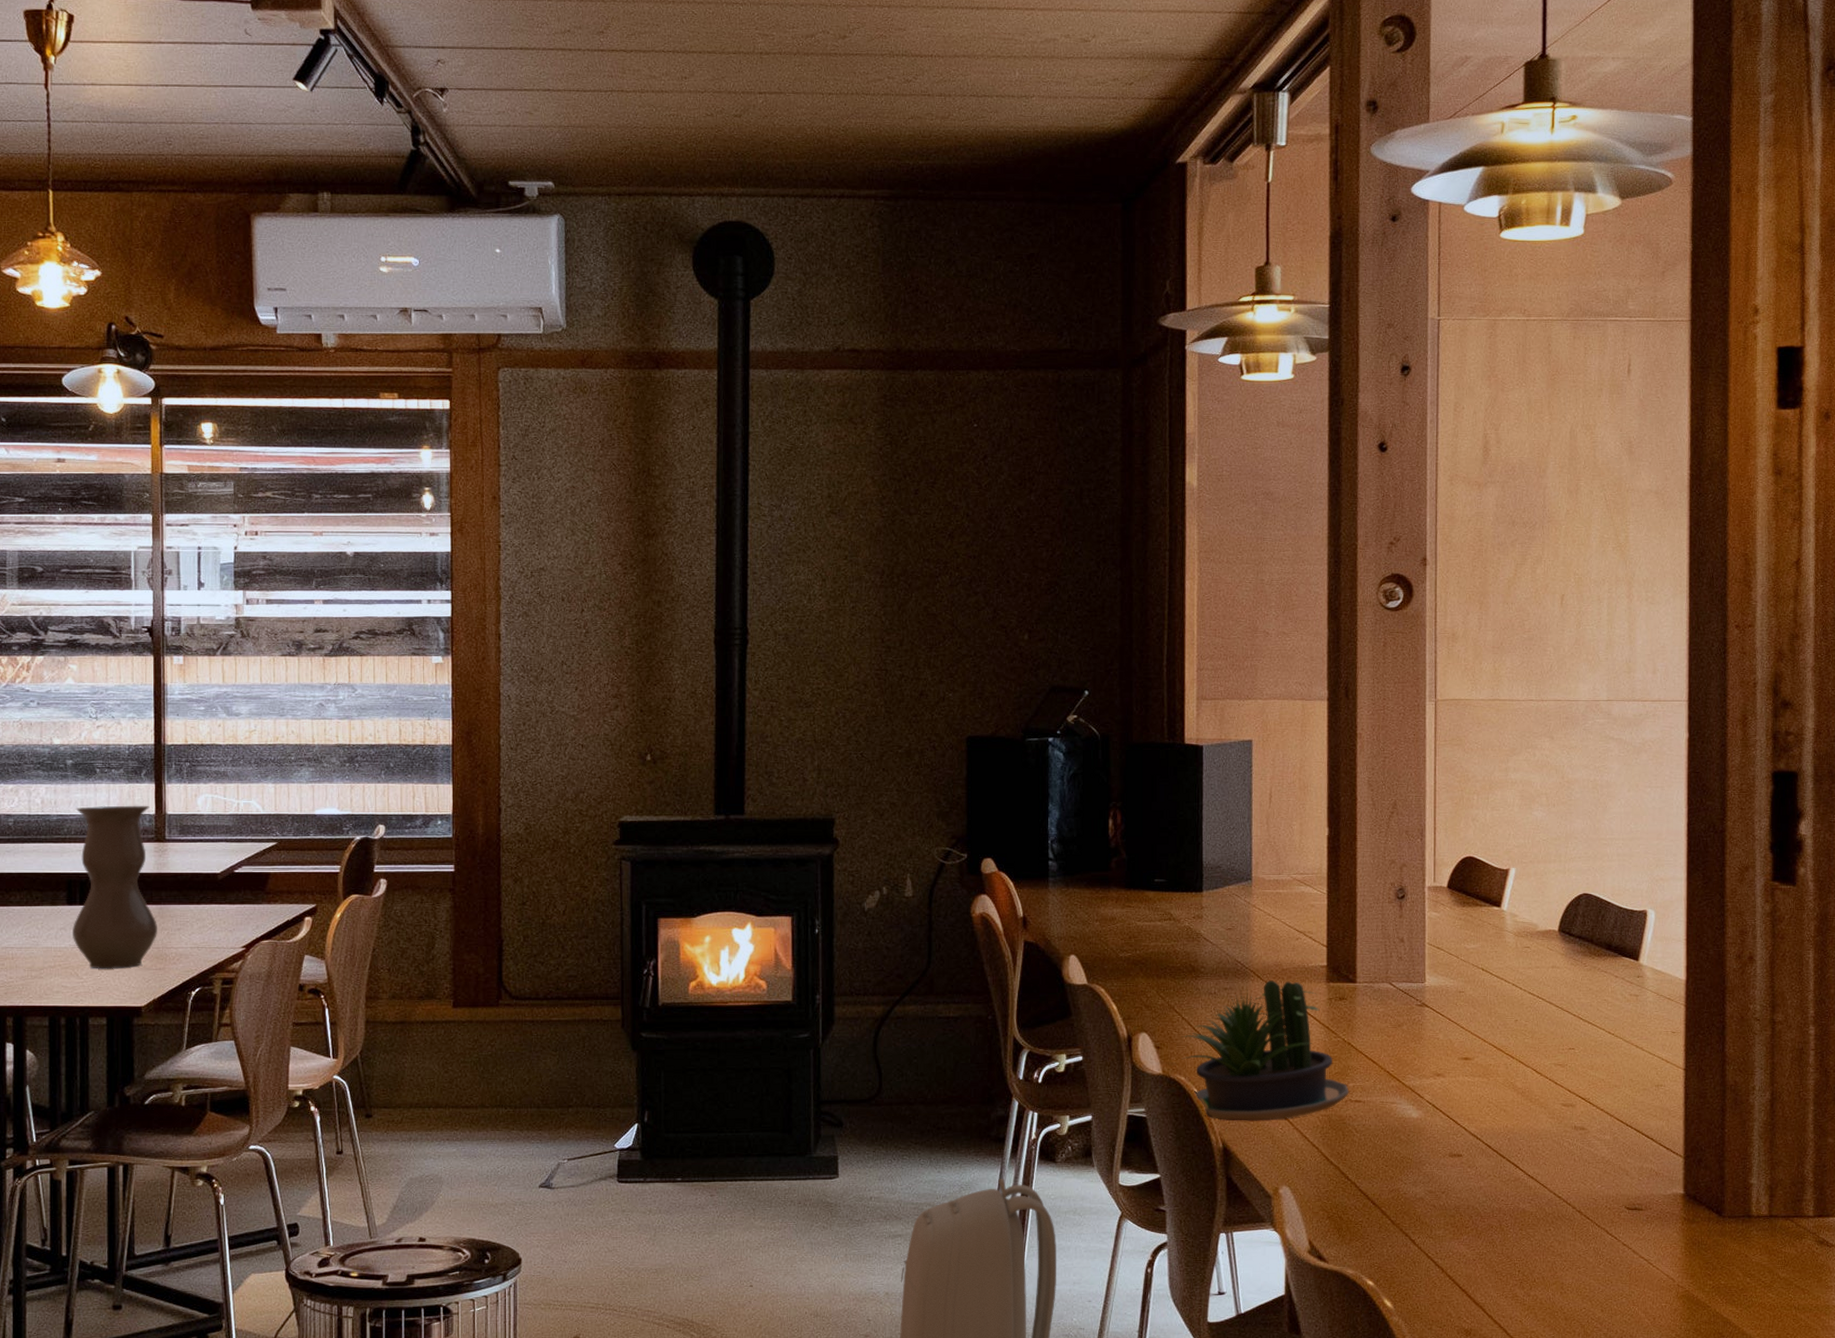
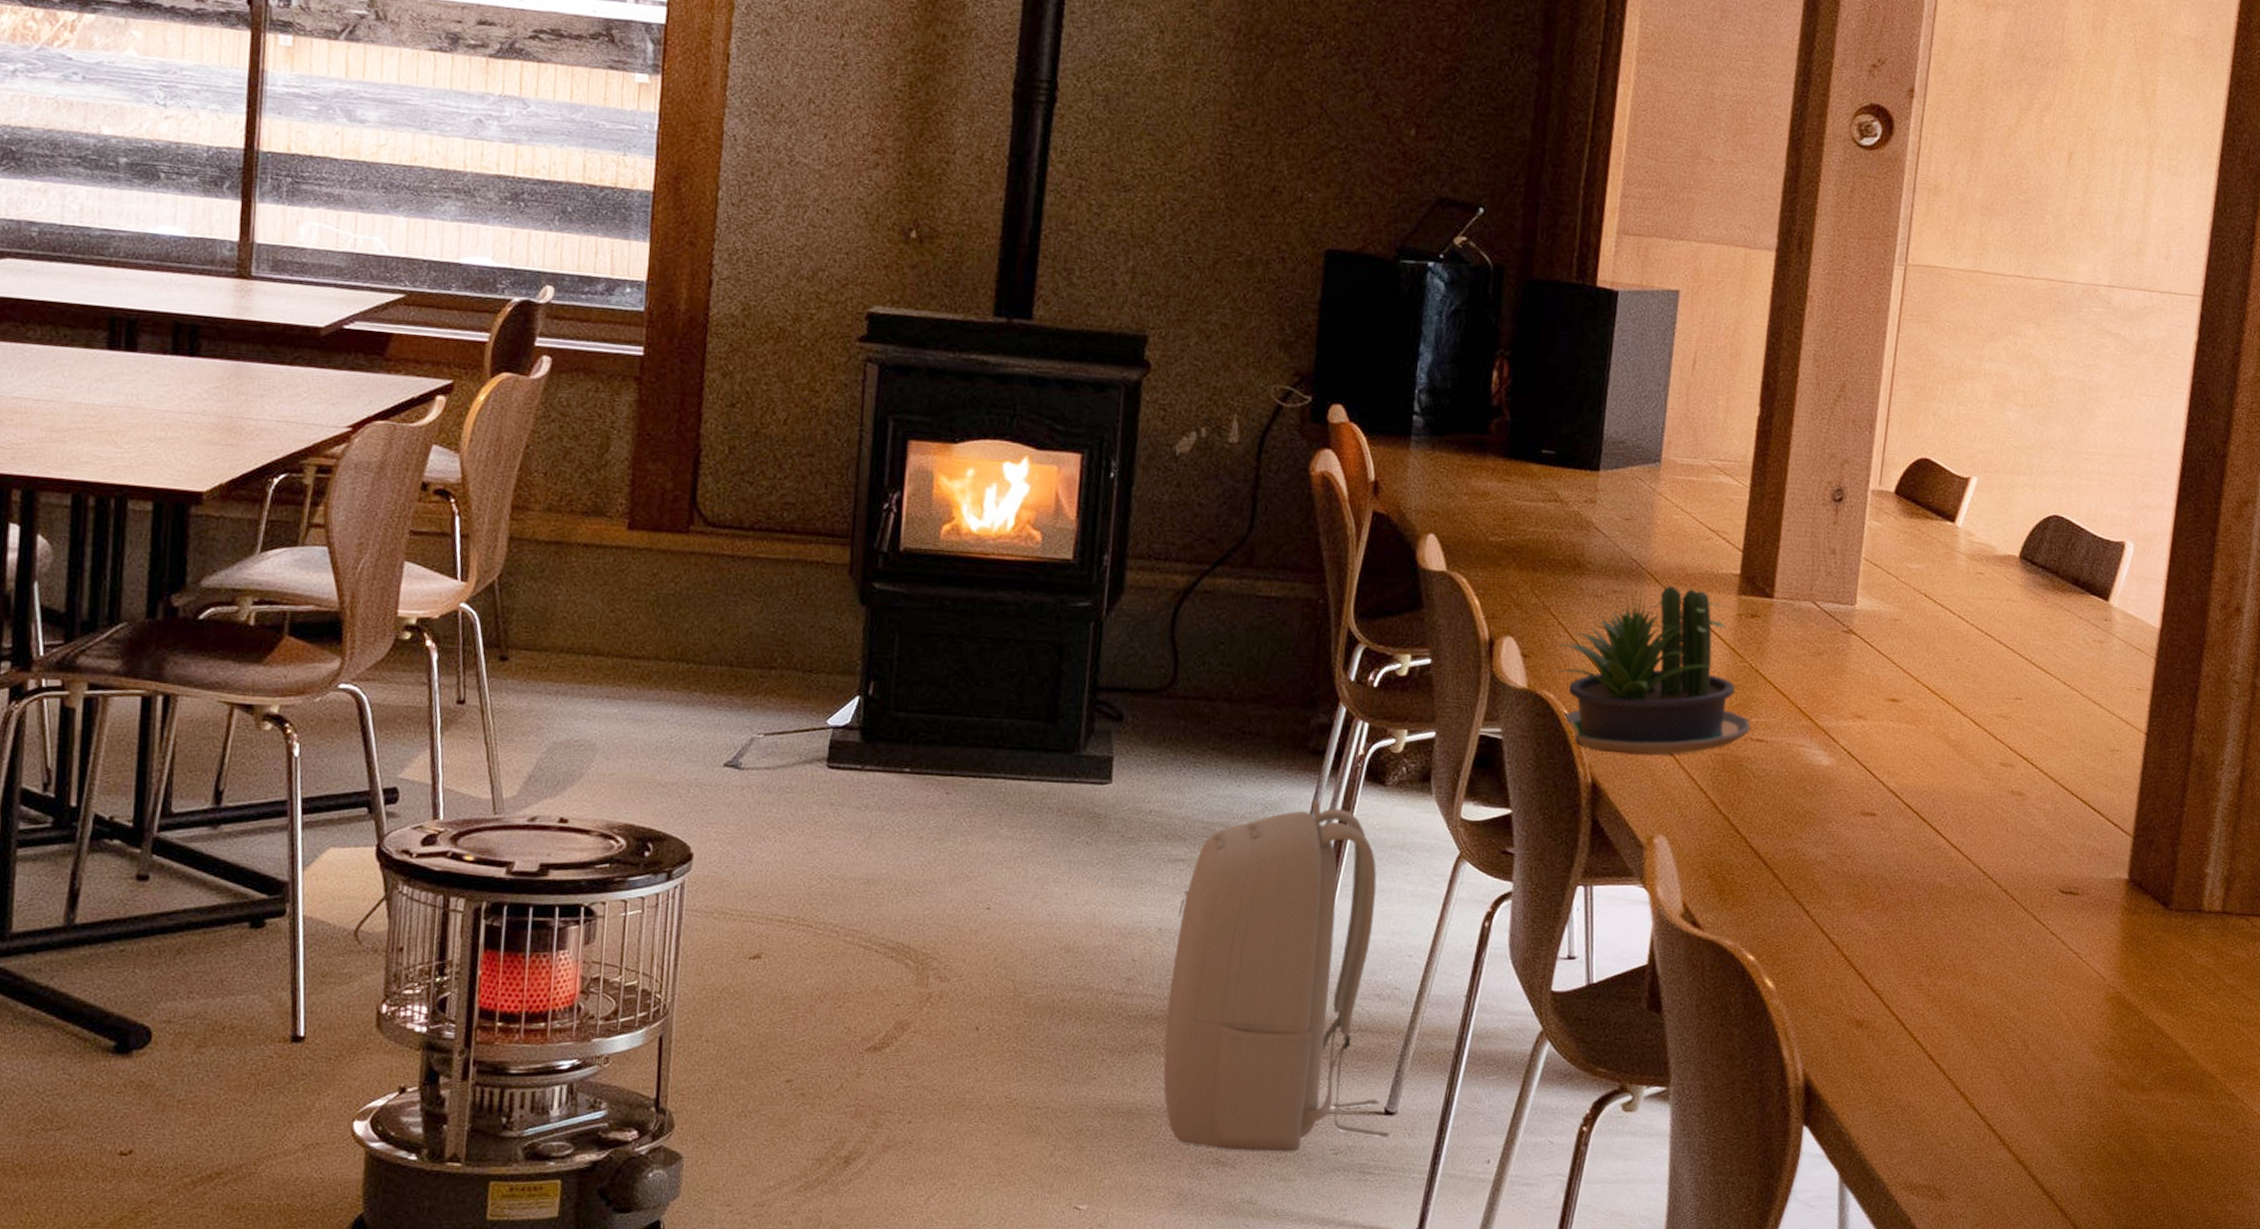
vase: present [72,805,157,969] -> none [111,222,232,439]

